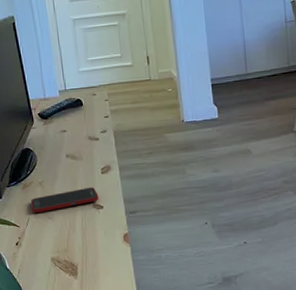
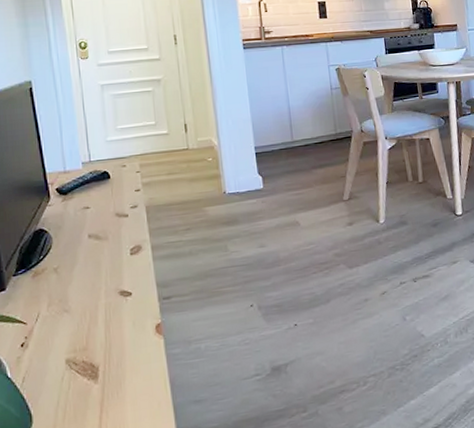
cell phone: present [30,187,99,214] -> none [42,271,127,307]

